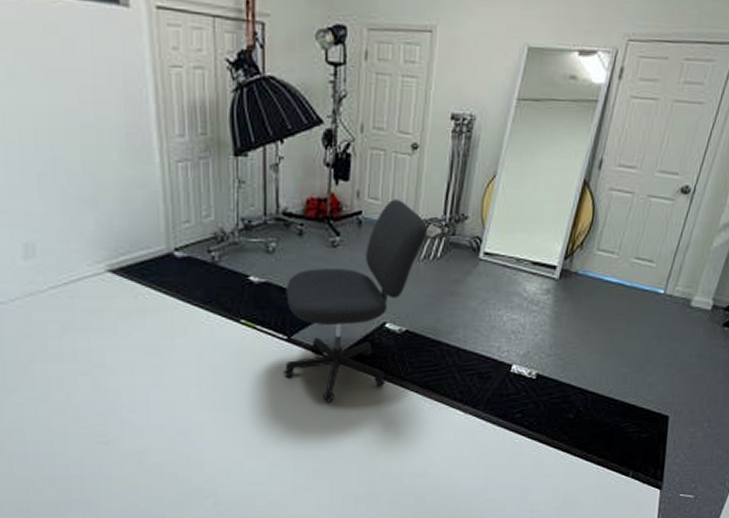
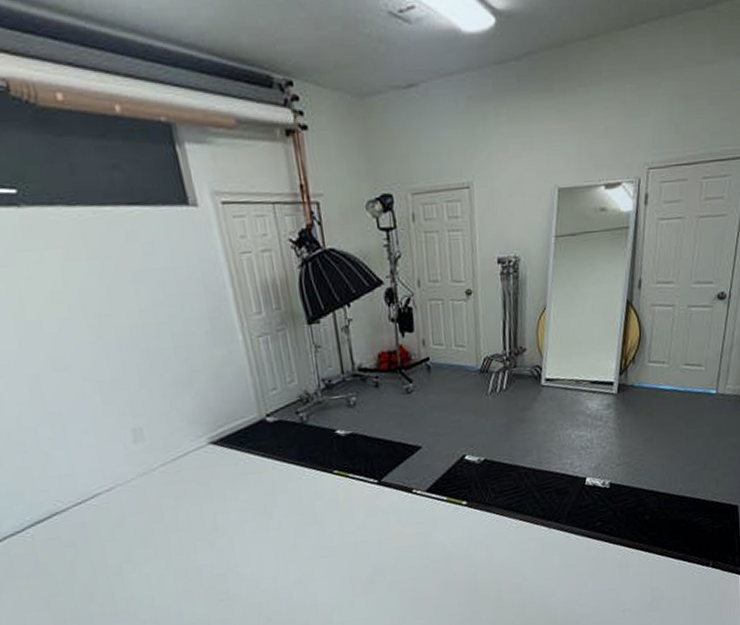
office chair: present [283,198,427,402] -> none [370,341,491,535]

